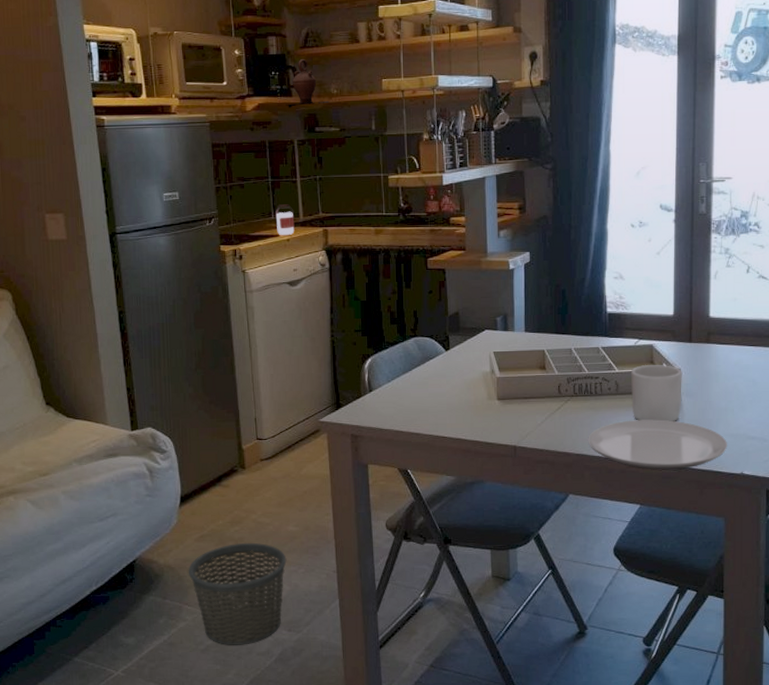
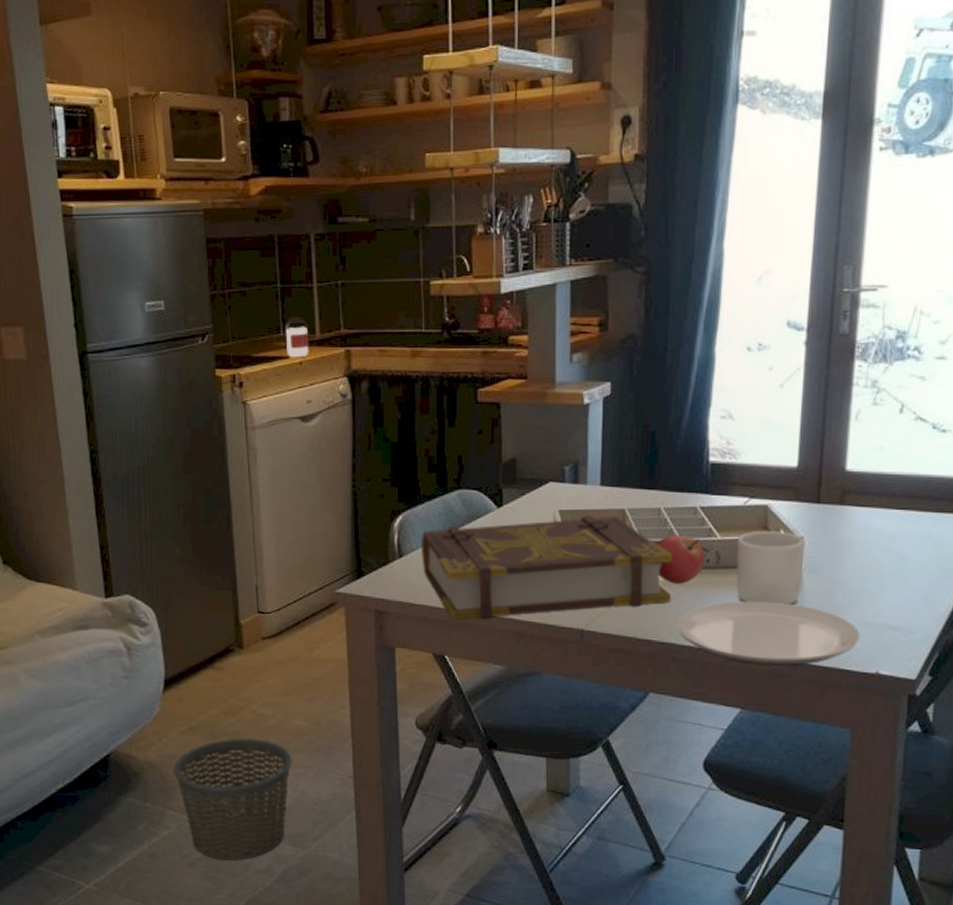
ceramic jug: present [286,59,330,108] -> none [300,127,357,192]
book: none [387,355,583,441] -> present [422,515,672,620]
fruit: none [571,369,608,408] -> present [658,534,706,584]

